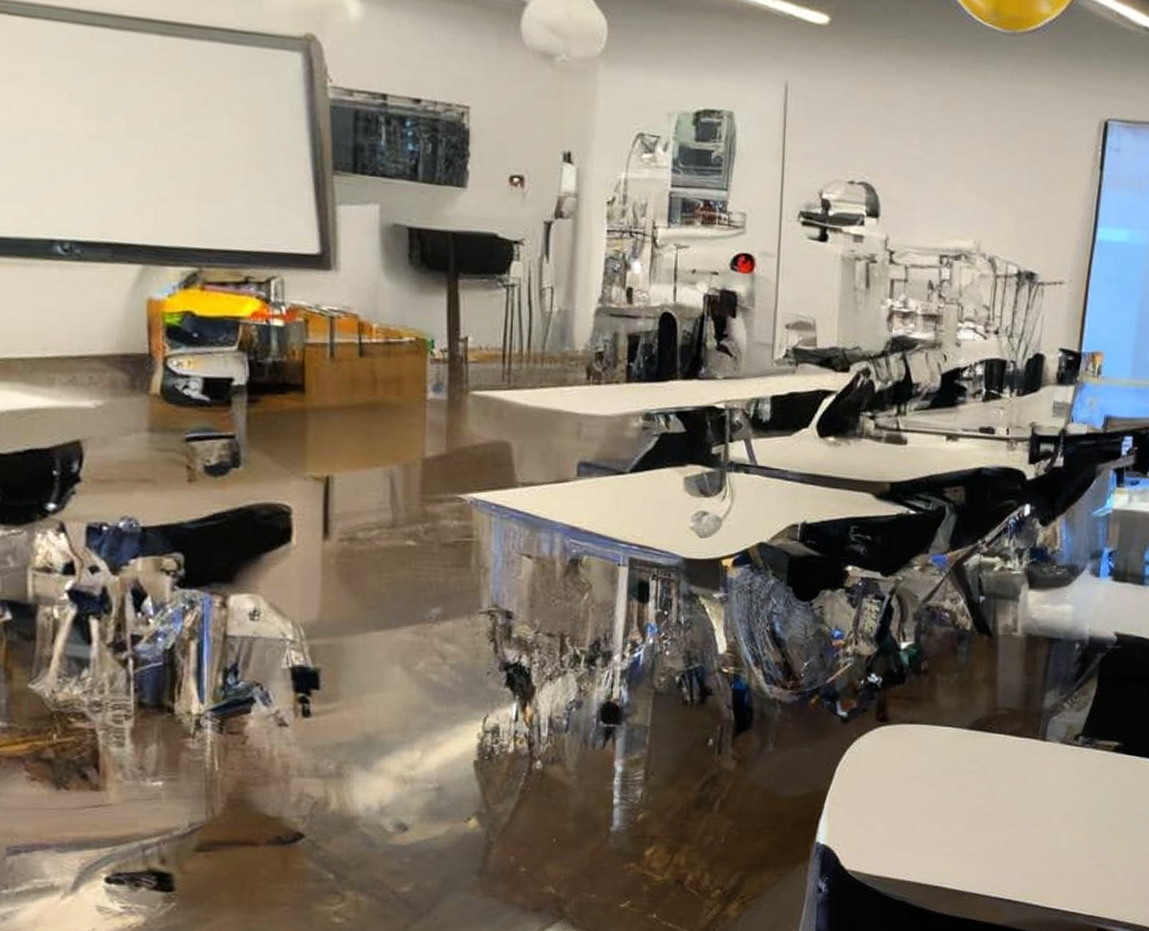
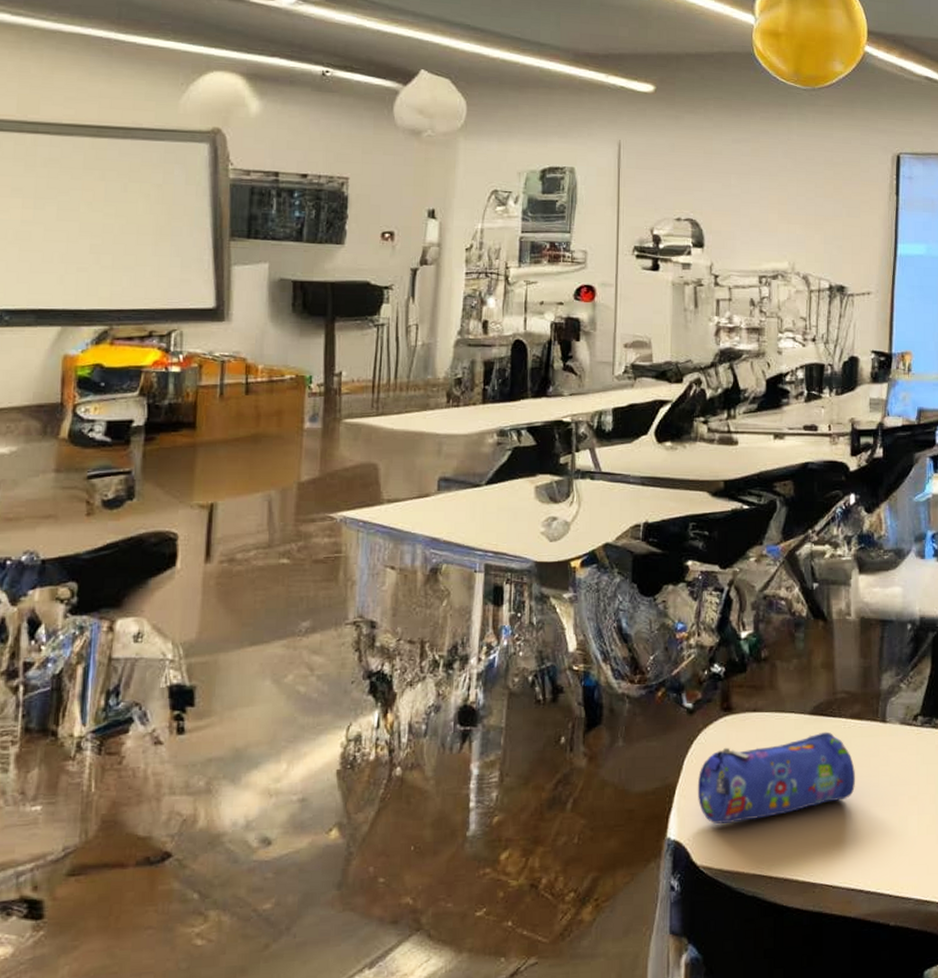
pencil case: none [848,747,1011,832] -> present [697,731,855,825]

